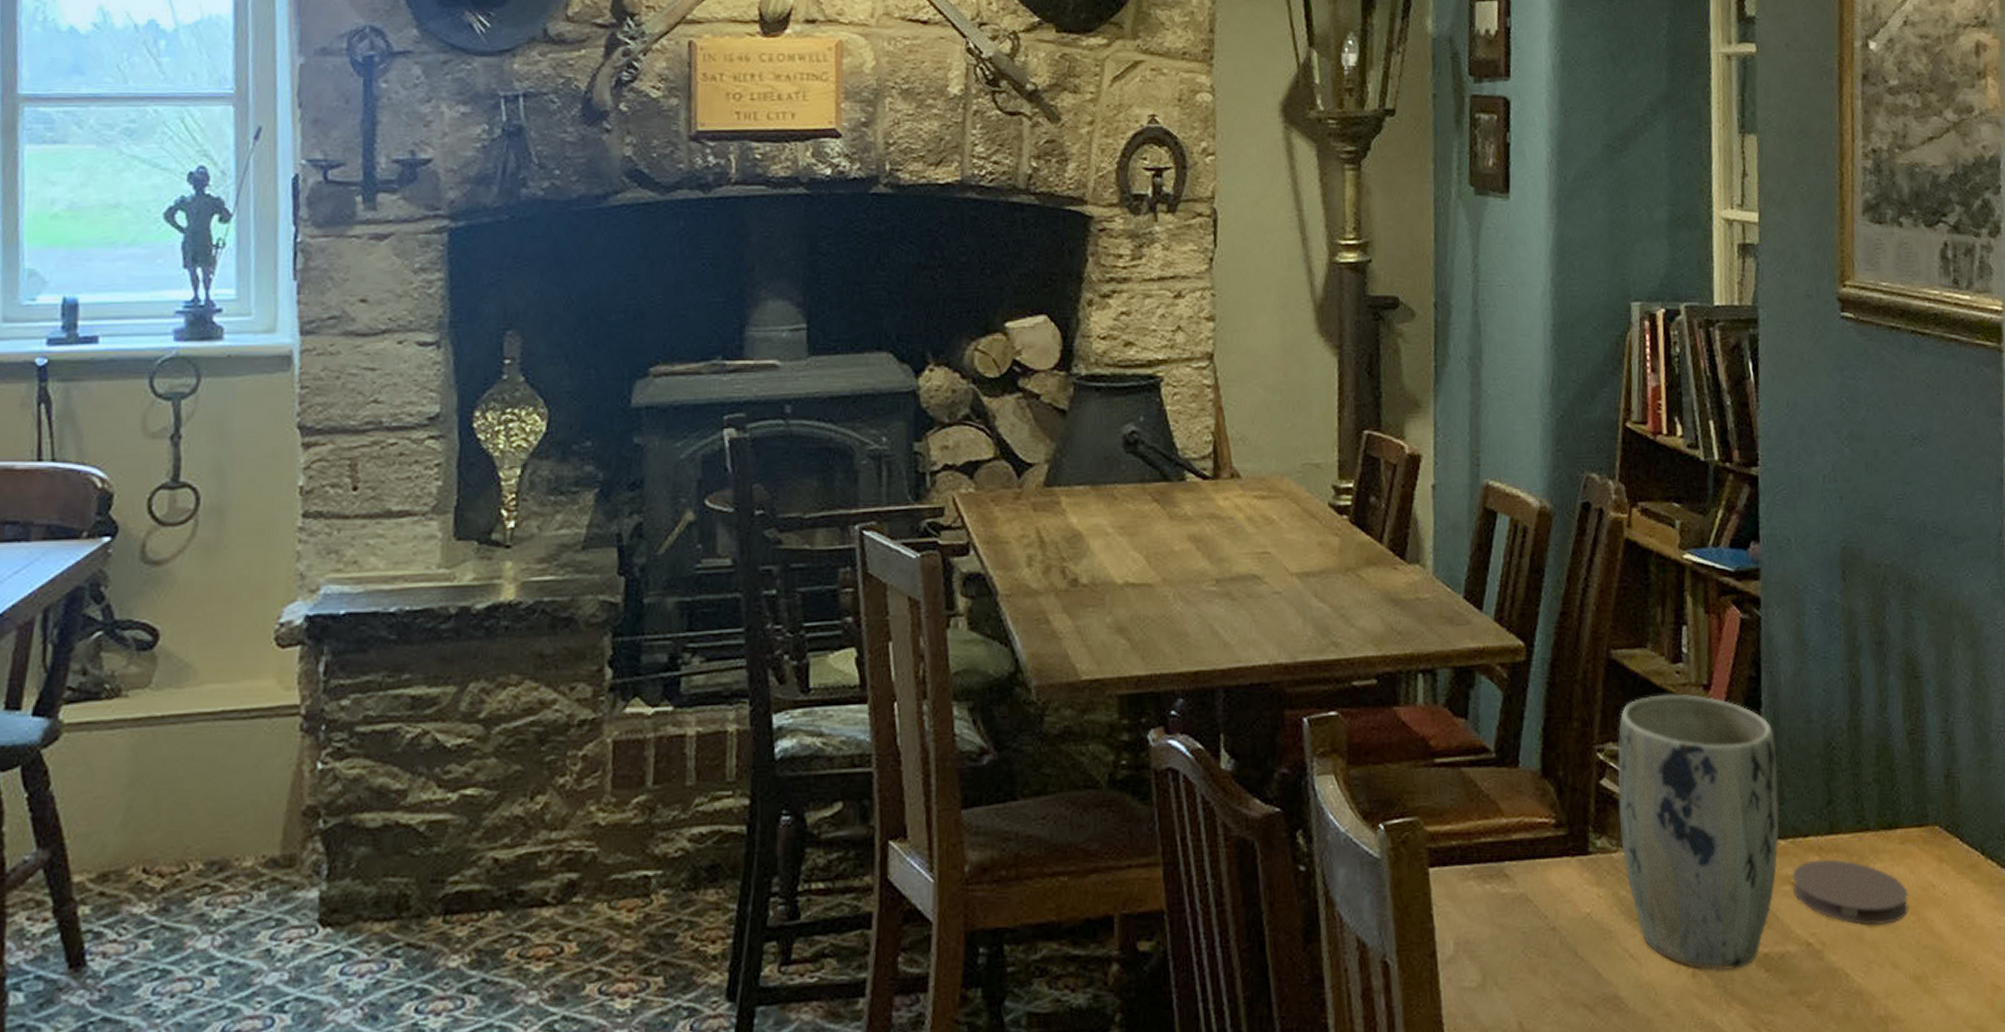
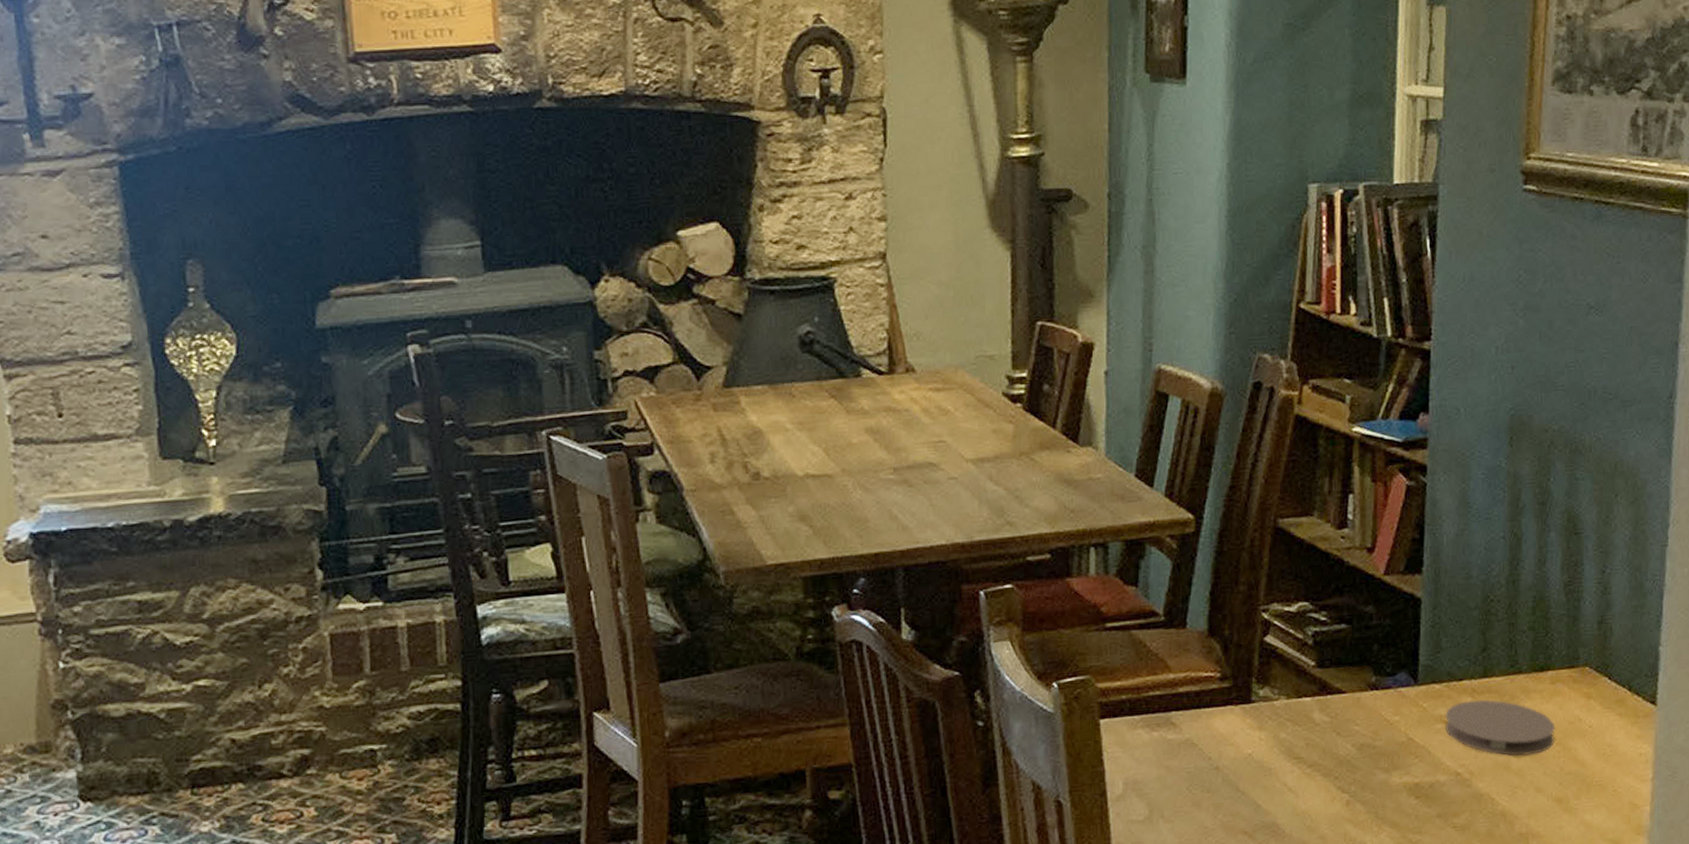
plant pot: present [1617,694,1780,971] -> none [1281,557,1436,800]

